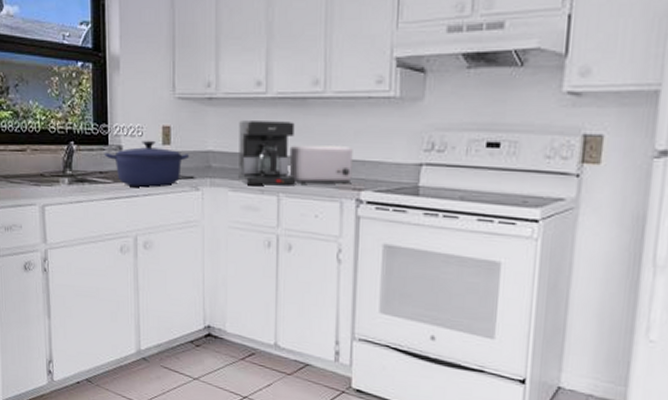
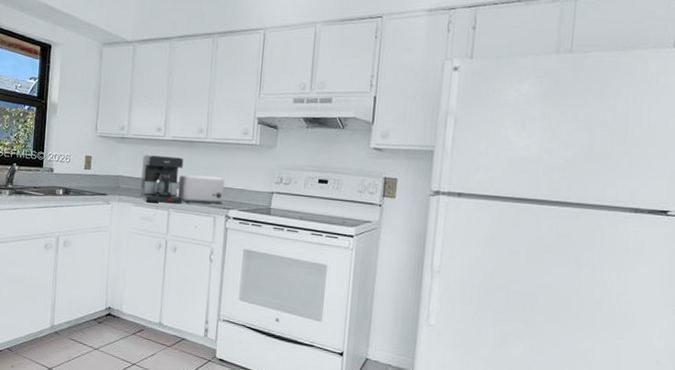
cooking pot: present [105,140,189,188] -> none [39,165,104,201]

